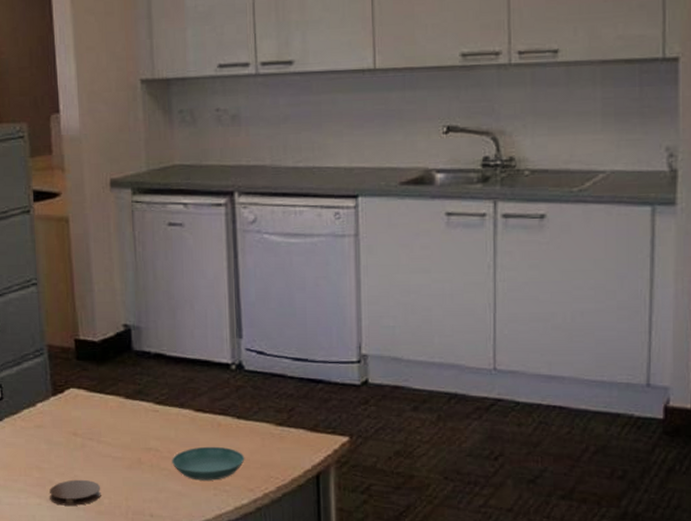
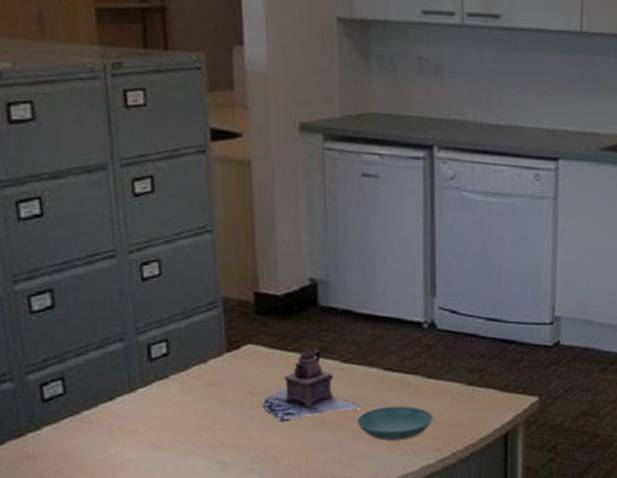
coaster: present [50,479,101,506] -> none [221,440,279,468]
teapot: none [85,392,175,462] -> present [262,349,361,422]

